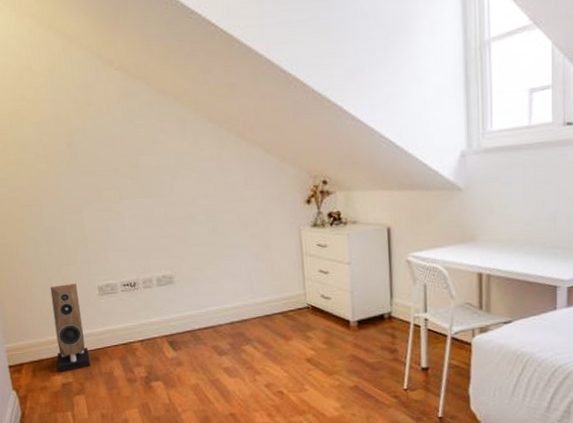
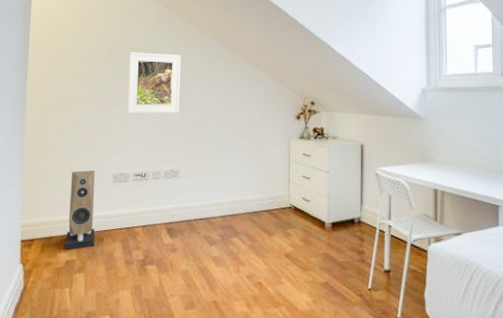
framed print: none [93,136,164,214] -> present [127,52,181,114]

